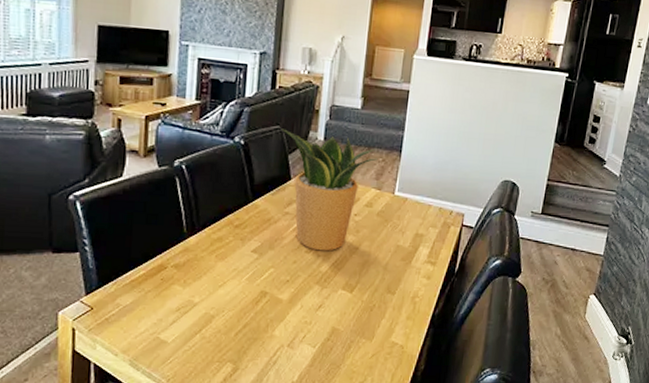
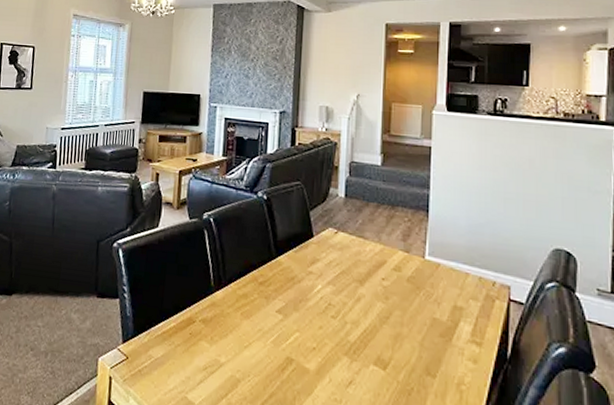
potted plant: present [281,128,377,251] -> none [301,184,403,319]

